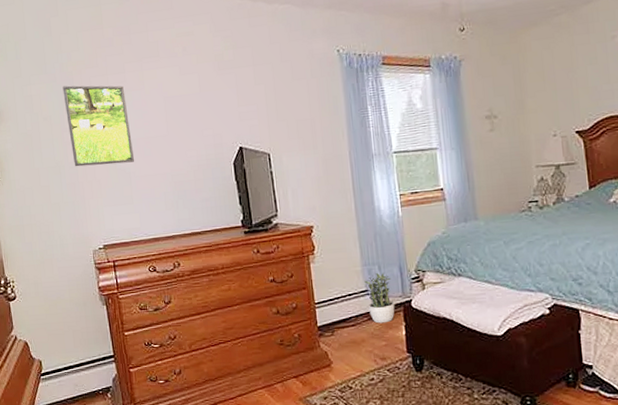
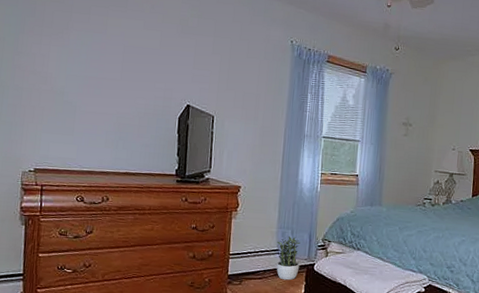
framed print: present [62,85,135,167] -> none [20,12,86,97]

